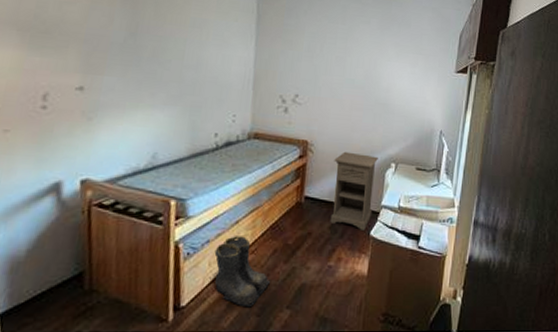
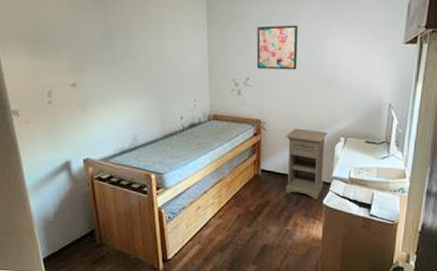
boots: present [214,236,270,308] -> none [190,203,237,262]
wall art: none [308,42,354,90] -> present [256,25,298,70]

